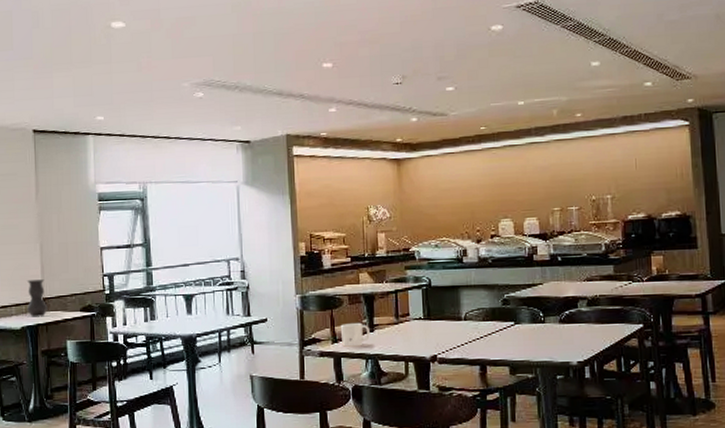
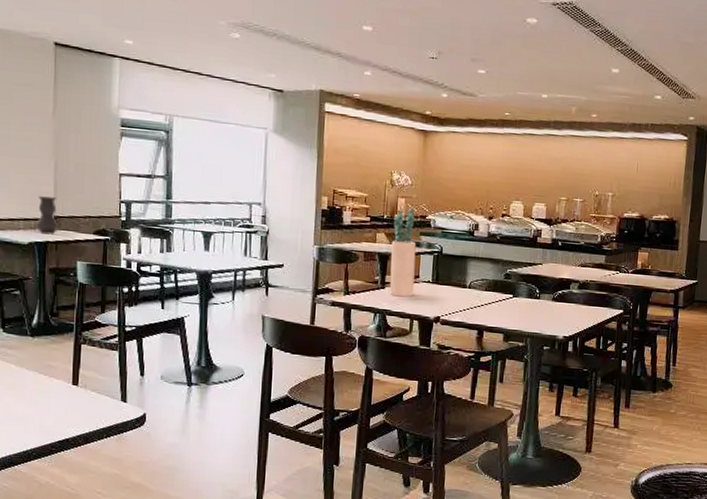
mug: present [340,322,370,348] -> none [353,278,381,301]
vase: none [375,237,406,339] -> present [389,203,417,297]

